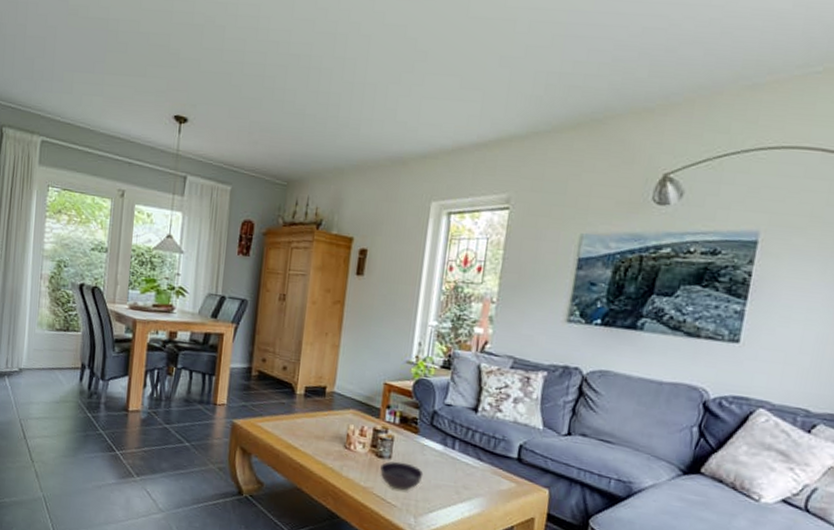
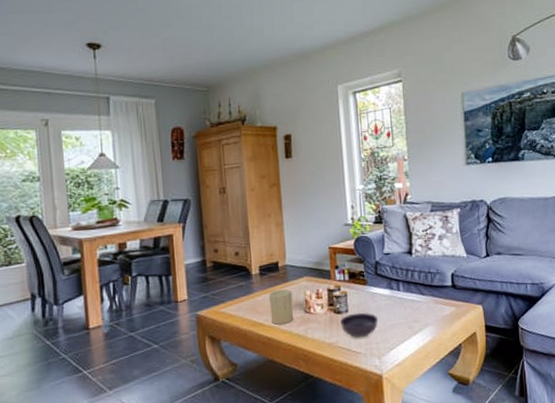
candle: none [307,416,335,455] -> present [268,289,294,325]

